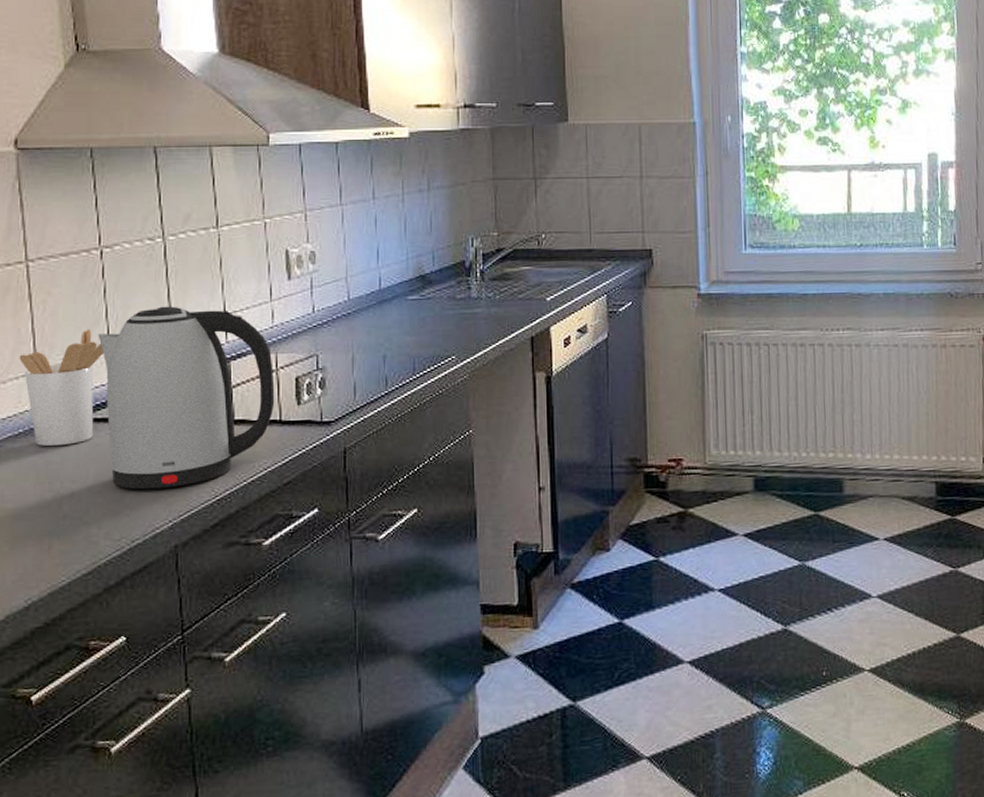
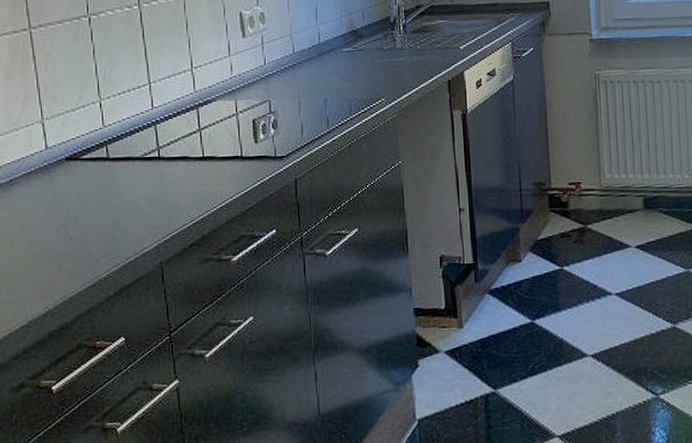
utensil holder: present [19,329,105,446] -> none [28,83,96,182]
kettle: present [98,306,275,490] -> none [90,62,237,216]

